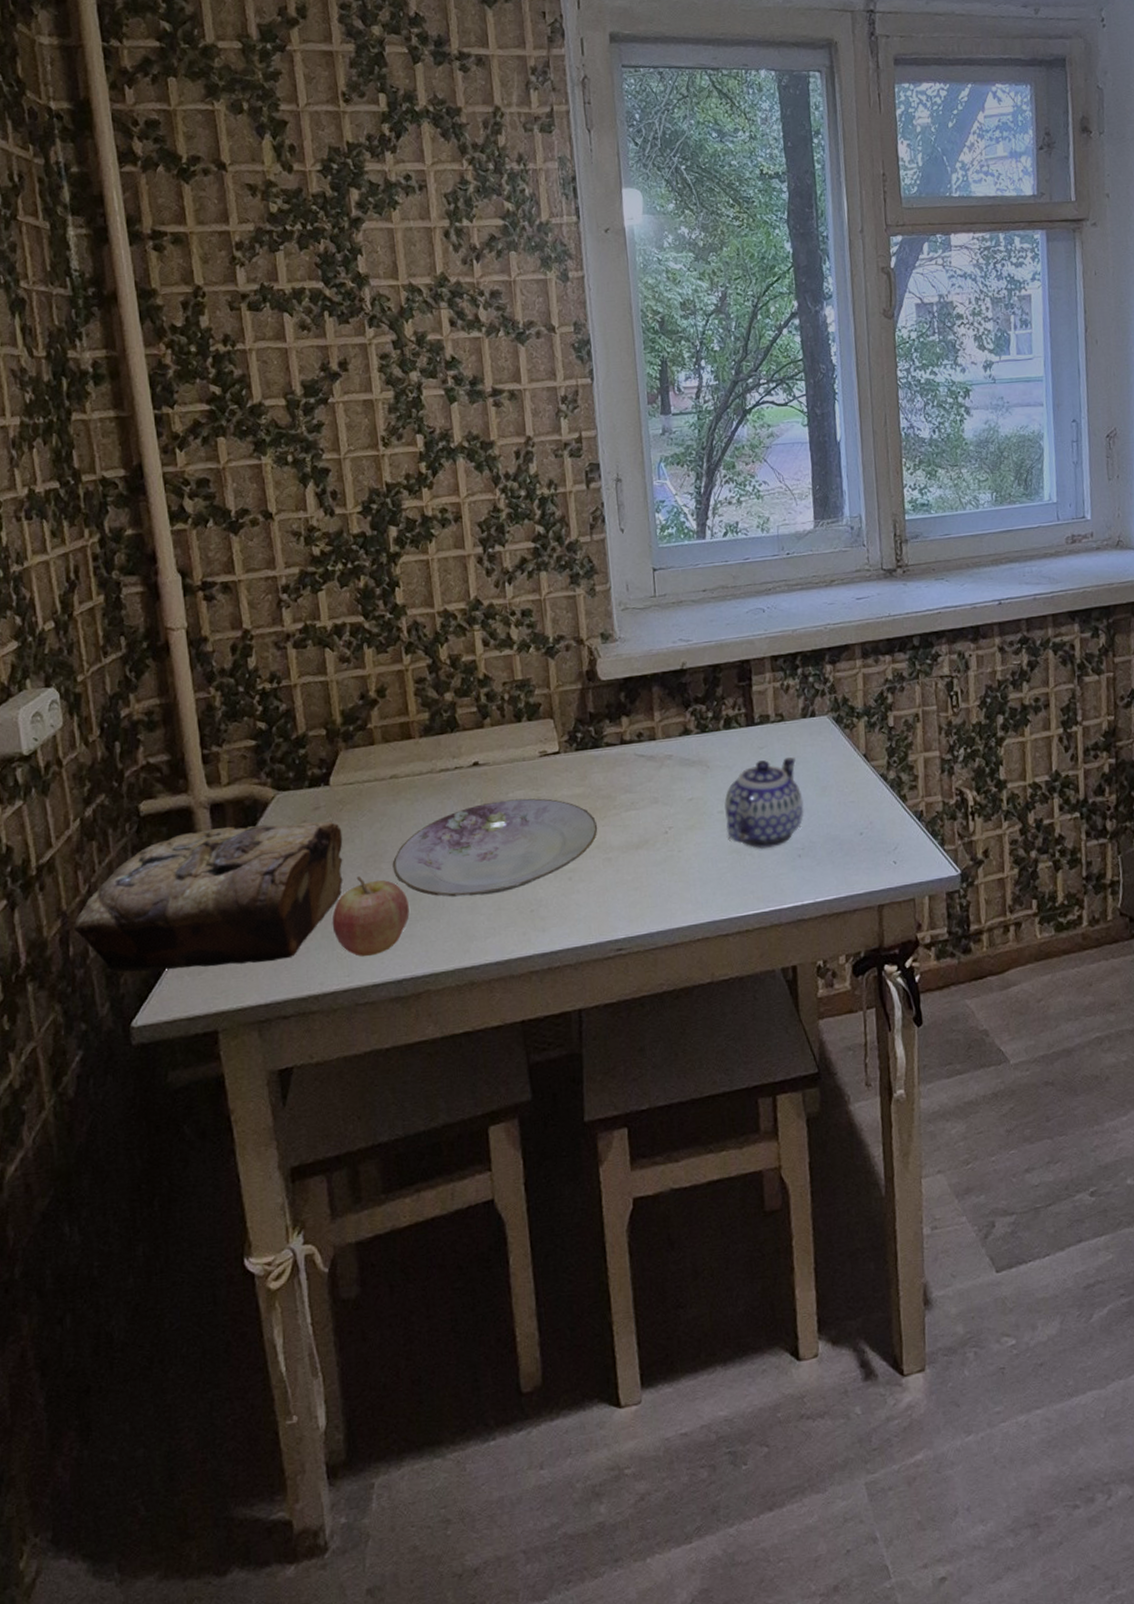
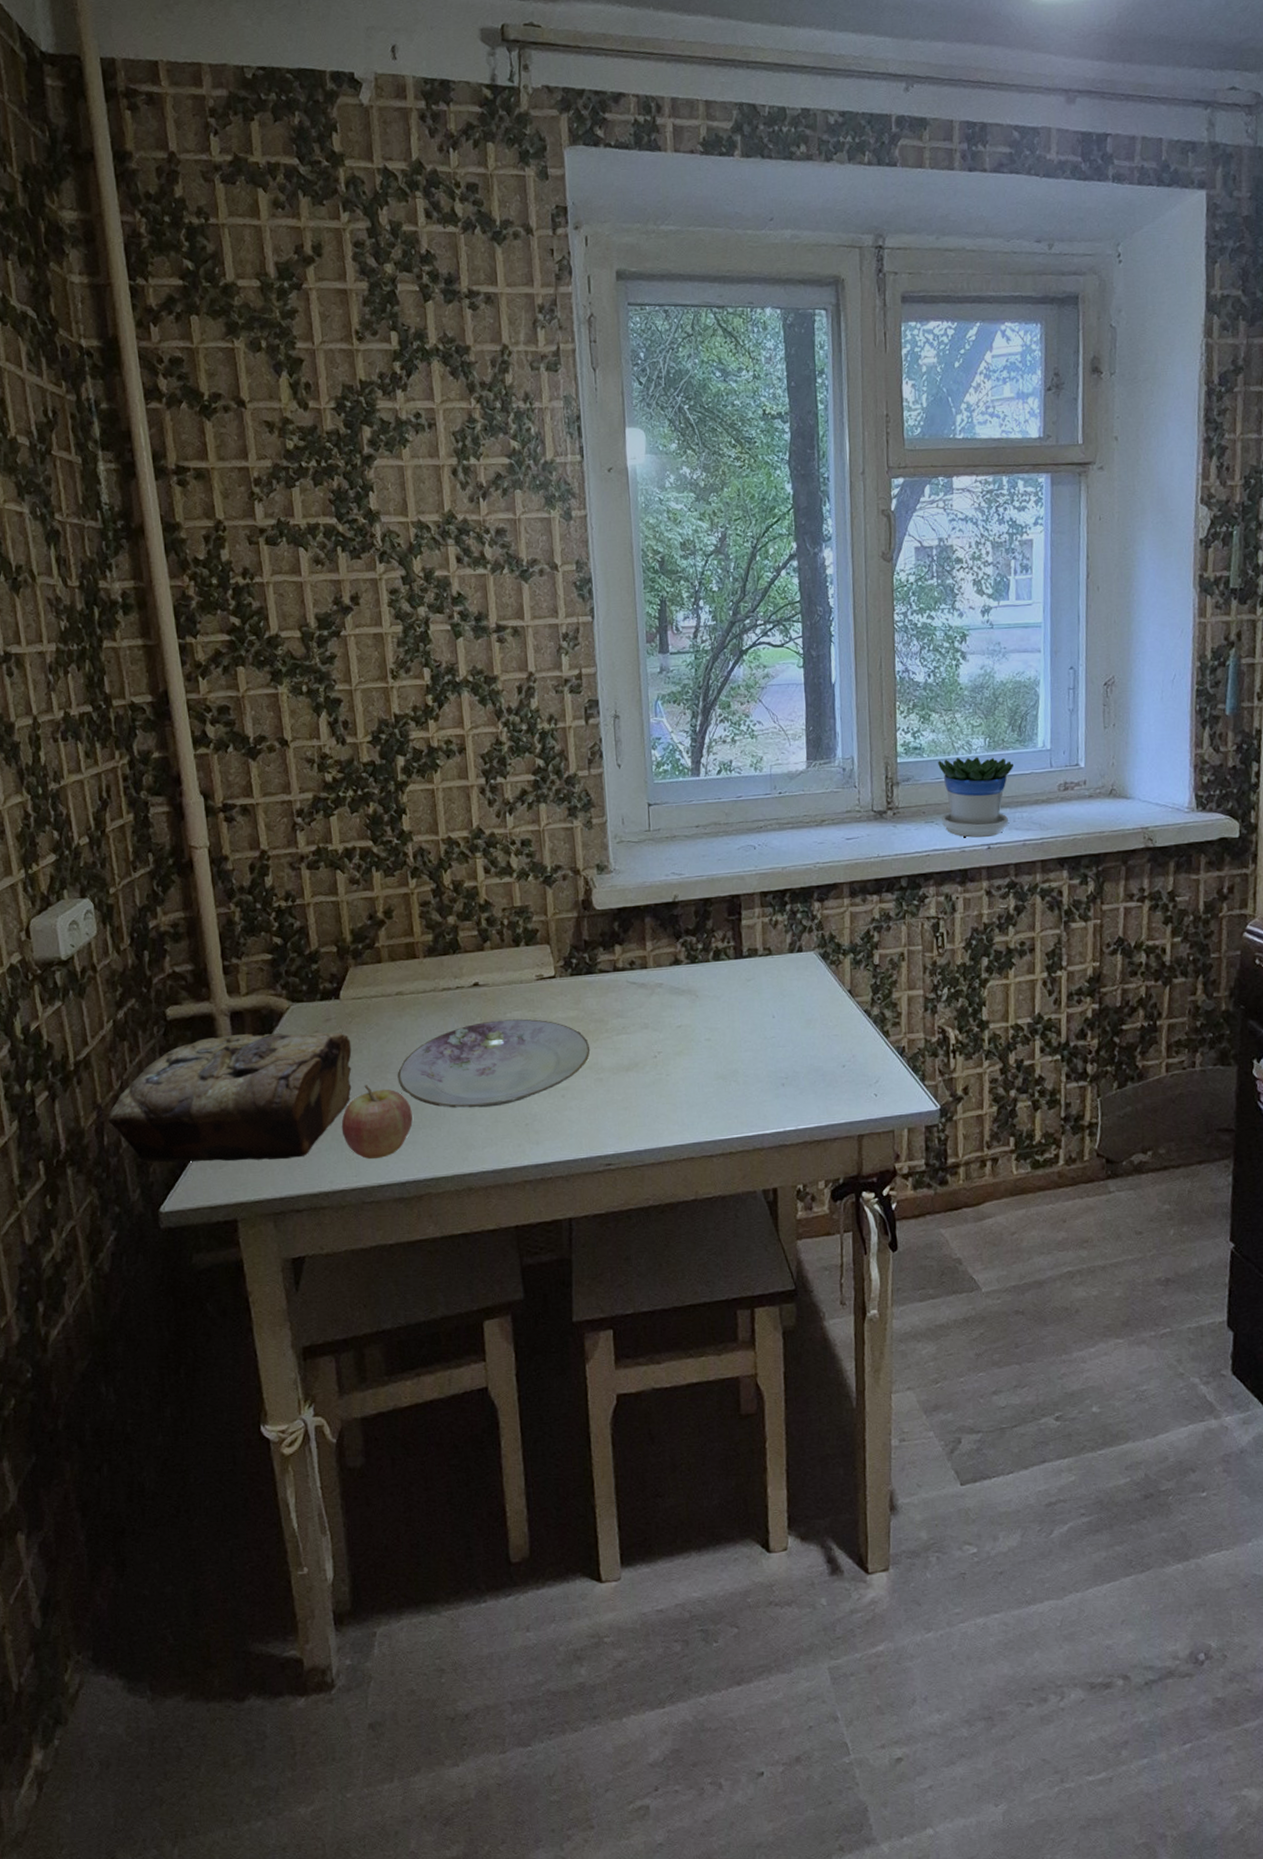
teapot: present [724,757,804,849] -> none [712,990,789,1077]
flowerpot: none [946,511,1022,594] -> present [938,757,1014,838]

